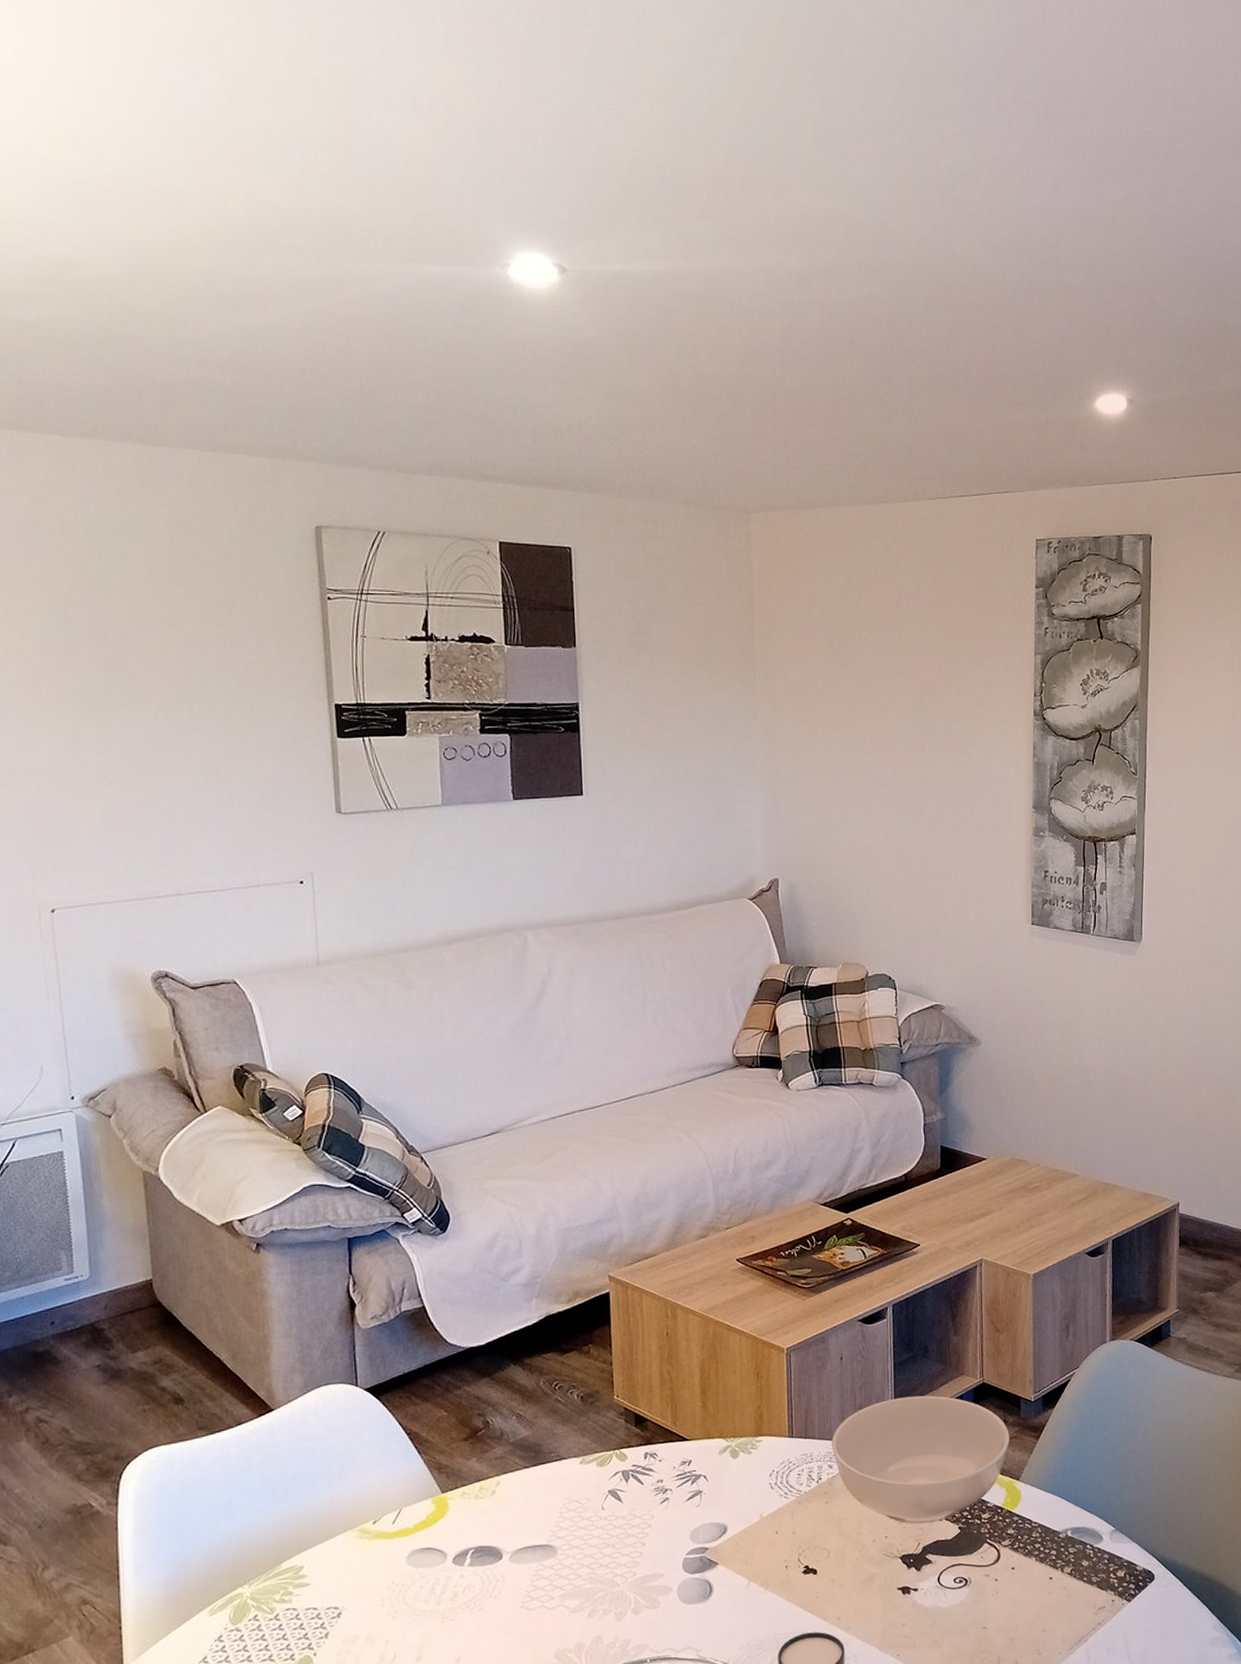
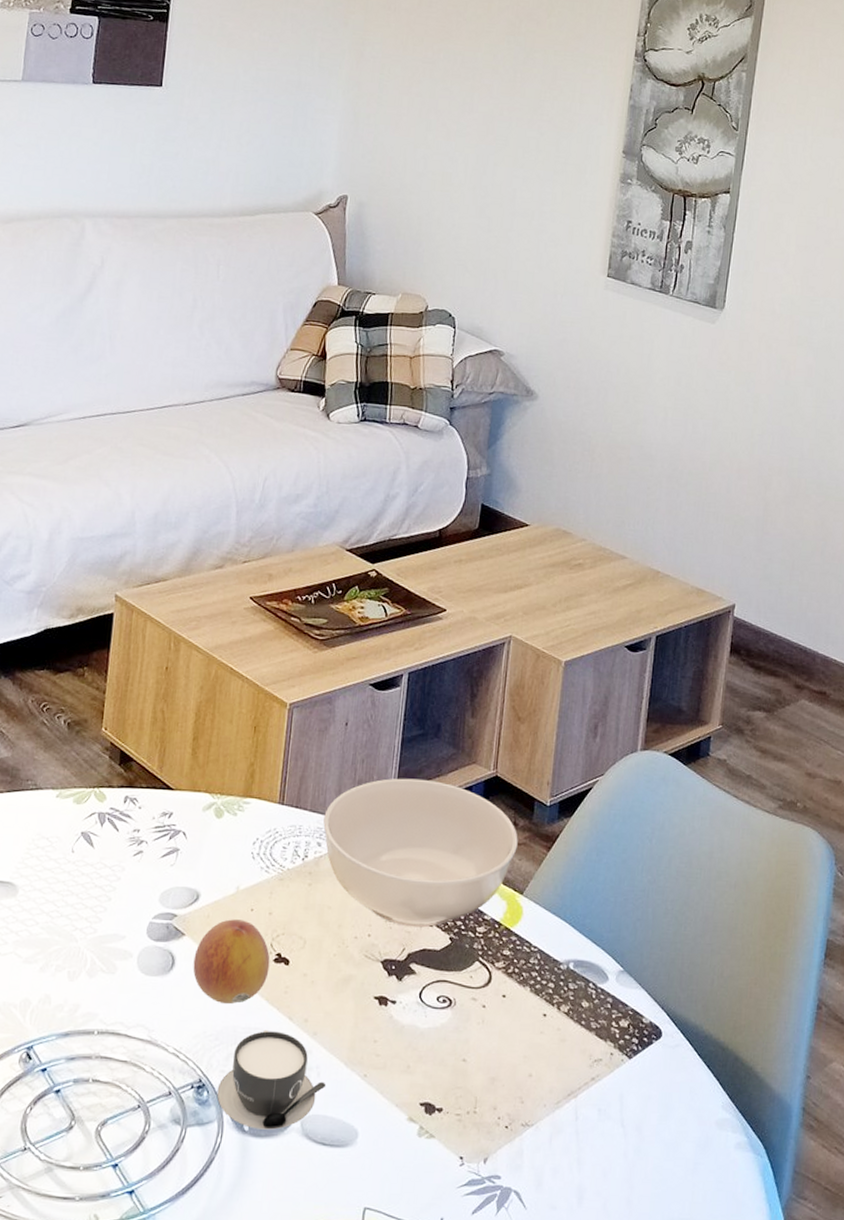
fruit: none [729,1542,800,1617] -> present [193,919,270,1005]

